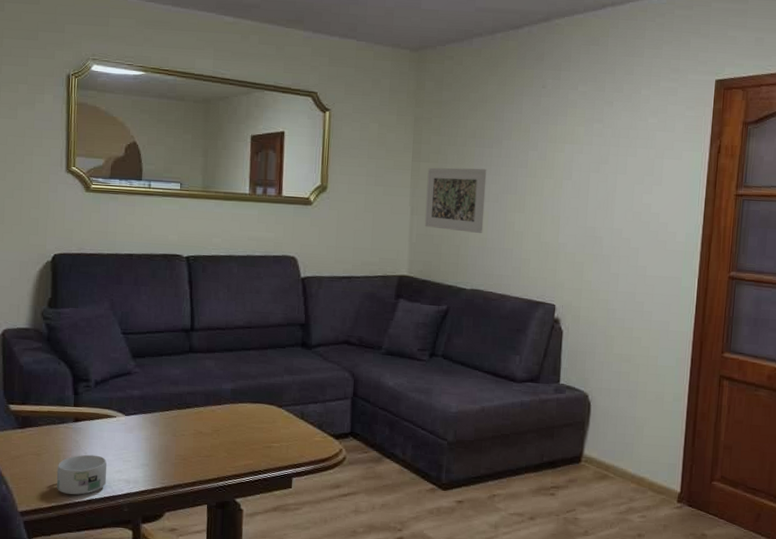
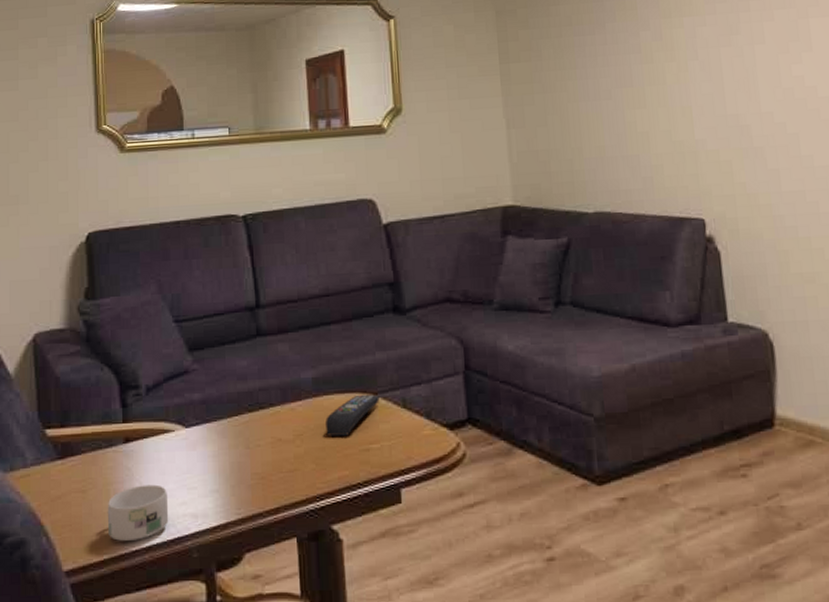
remote control: none [238,405,283,435] -> present [326,394,379,436]
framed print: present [424,167,487,233] -> none [520,60,599,142]

